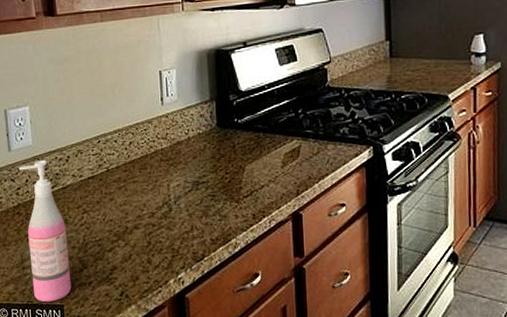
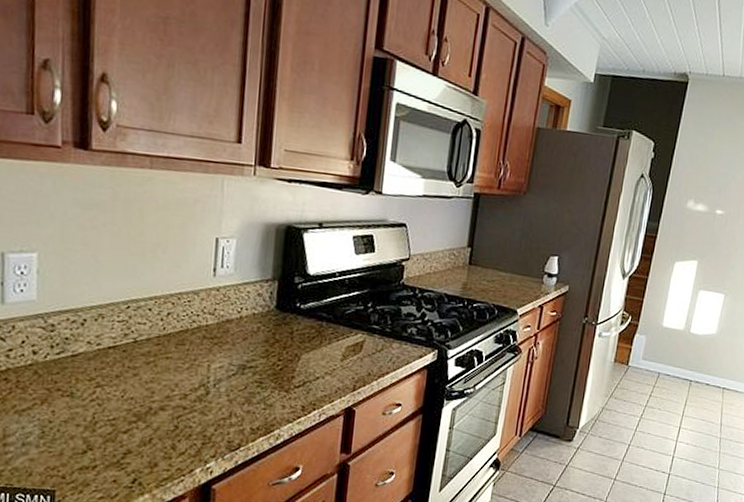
soap dispenser: present [18,160,72,302] -> none [13,319,71,486]

